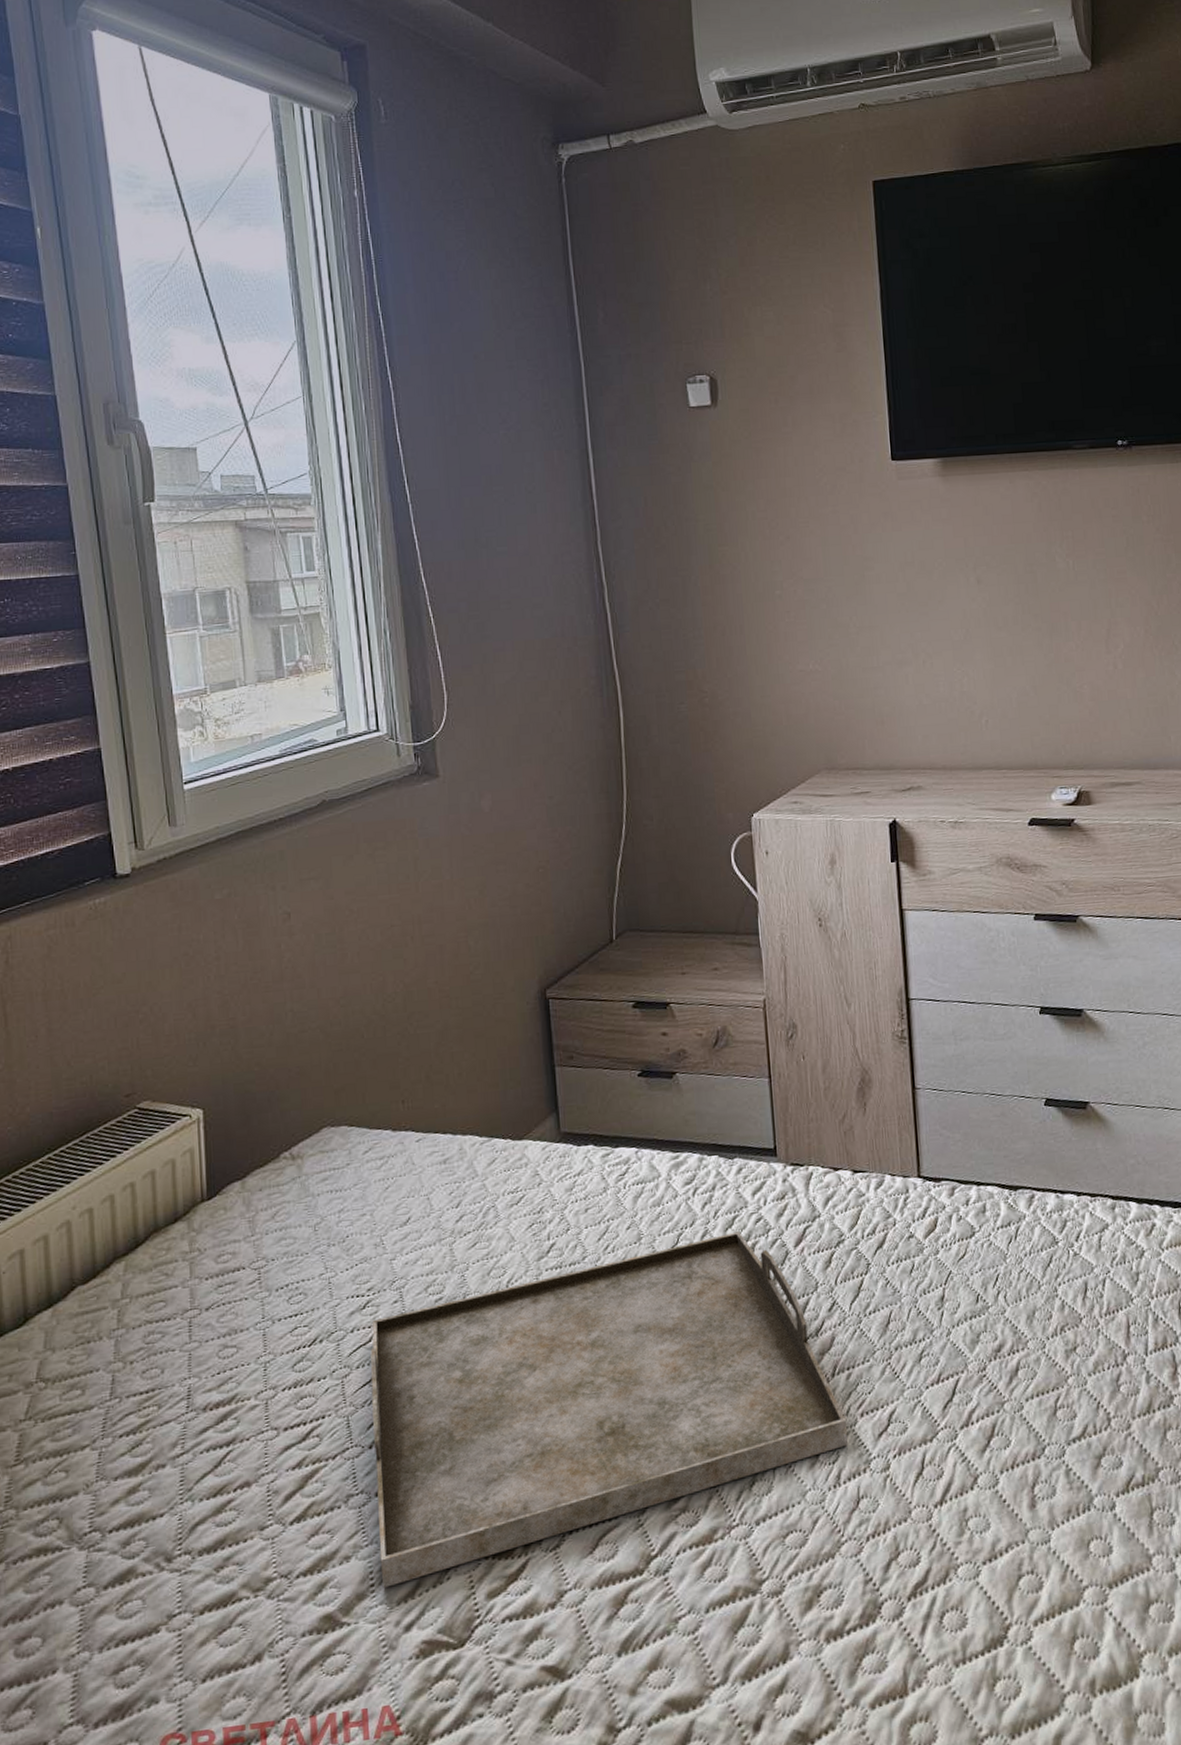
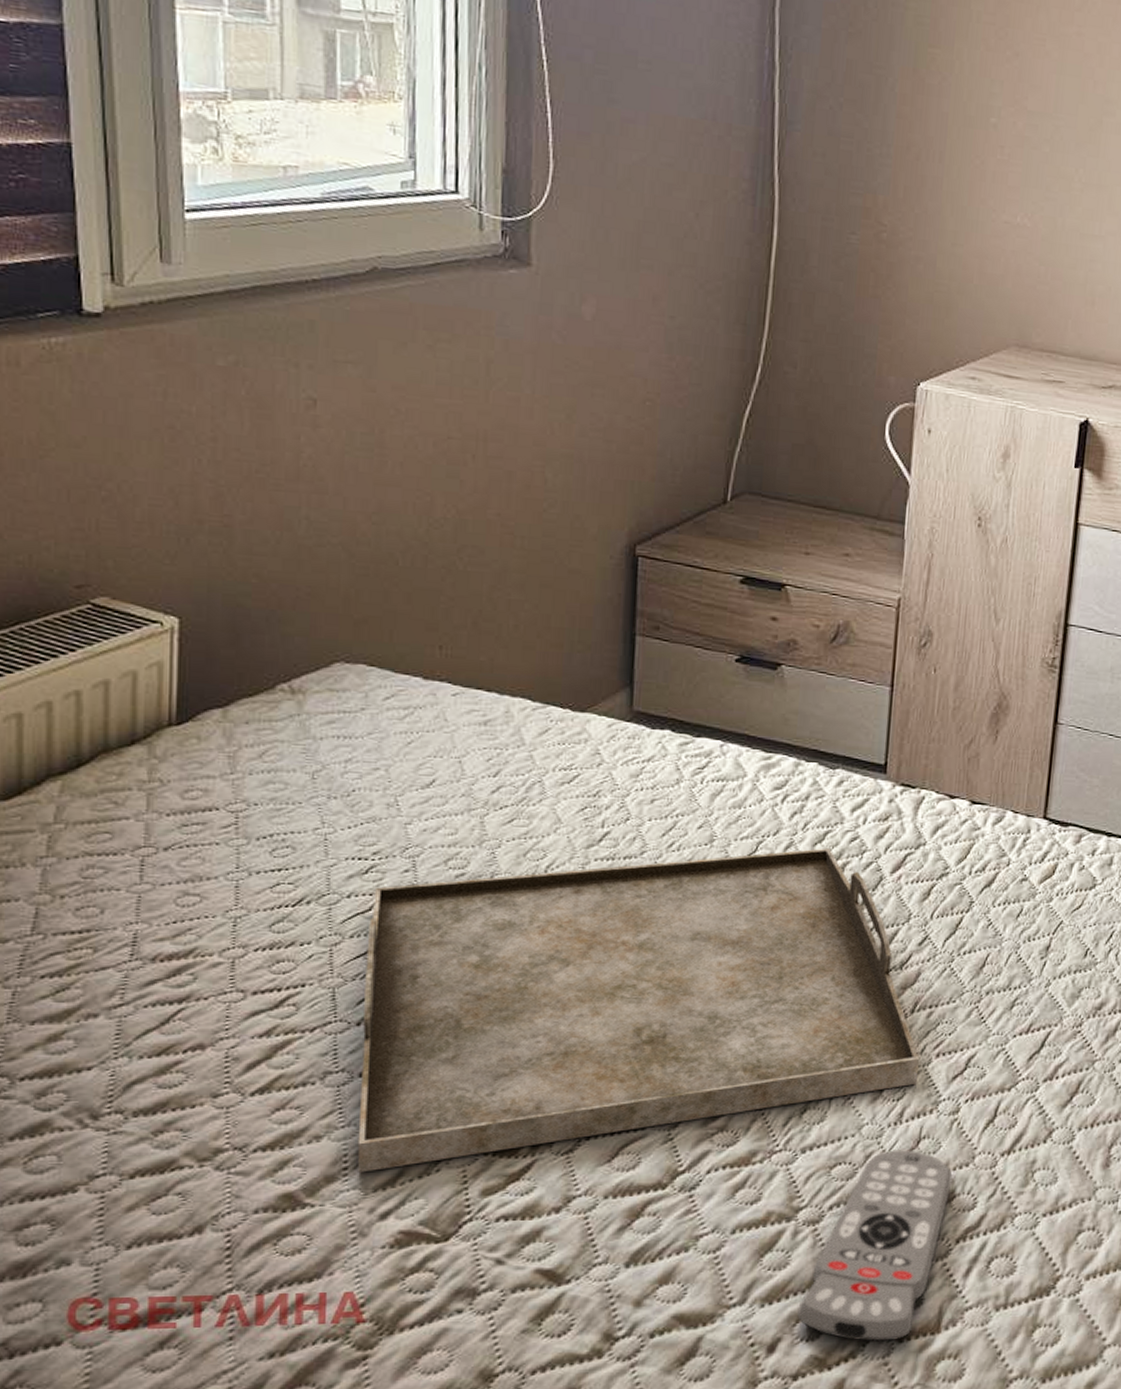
remote control: none [775,1511,895,1711] -> present [797,1150,953,1342]

